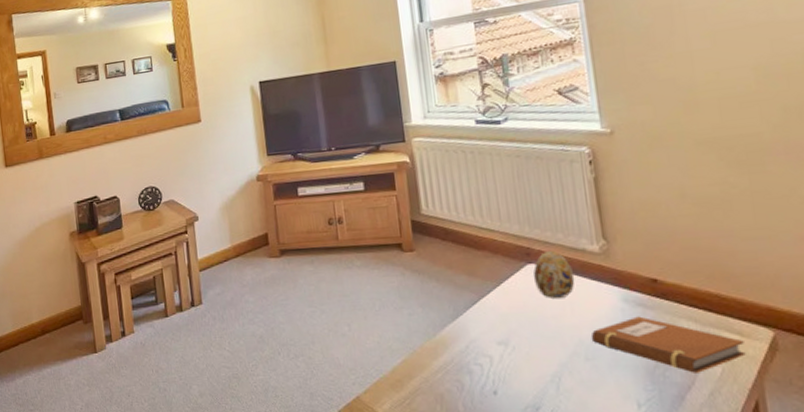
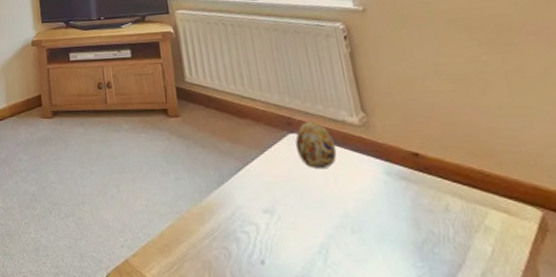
notebook: present [591,316,746,373] -> none [356,190,515,251]

